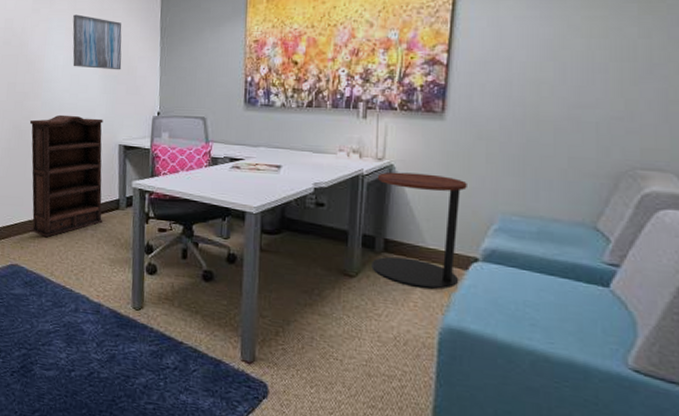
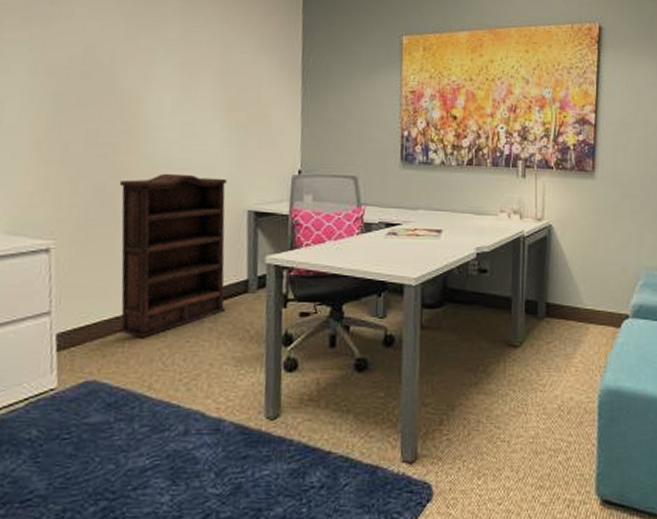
wall art: present [72,14,122,70] -> none [185,46,253,119]
side table: present [371,172,467,290] -> none [535,232,617,350]

